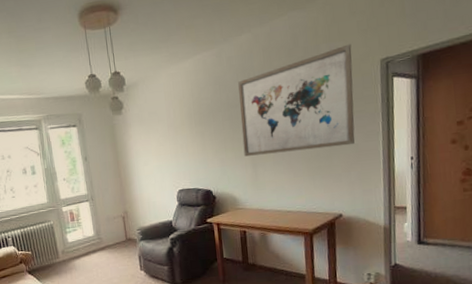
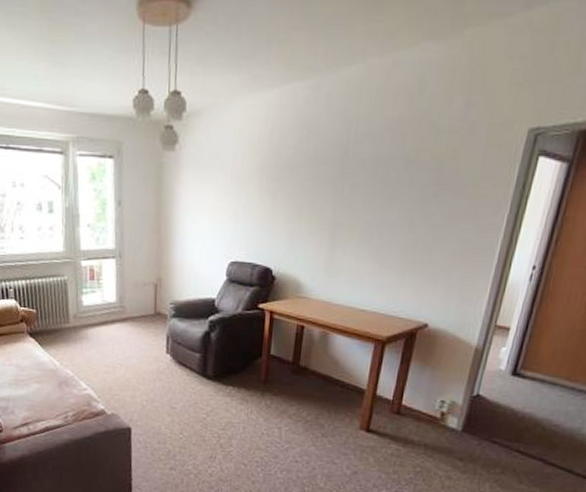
wall art: present [238,44,355,157] -> none [321,100,496,239]

